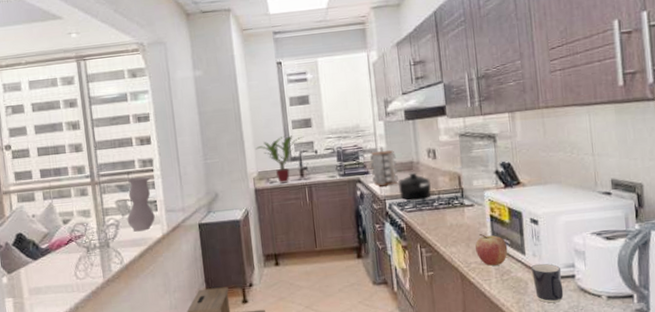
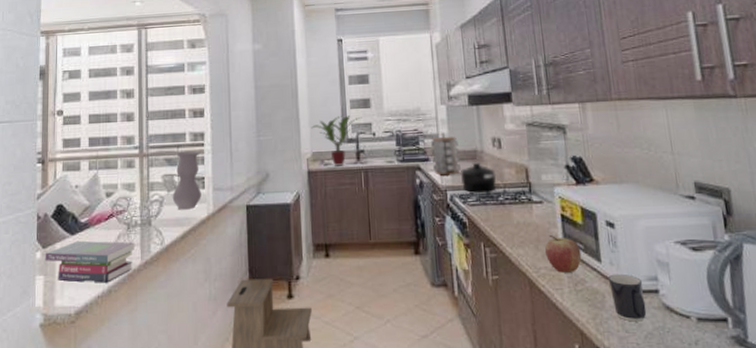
books: none [11,263,96,301] -> present [45,240,135,283]

